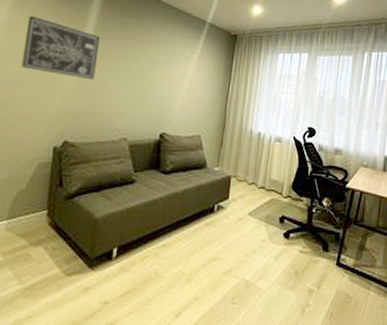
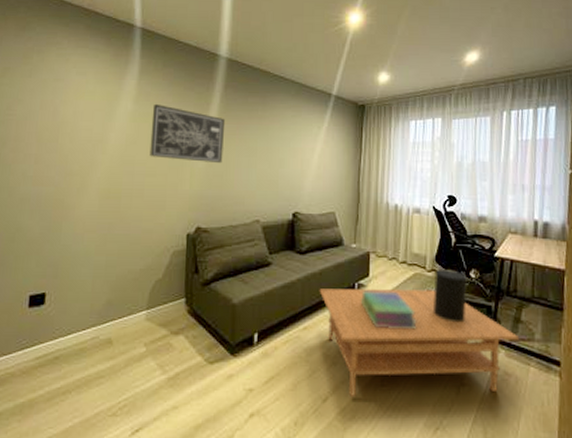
coffee table: none [180,208,363,313] -> present [319,289,520,396]
stack of books: none [218,212,270,251] -> present [360,291,417,328]
decorative container: none [286,195,319,248] -> present [433,268,467,323]

